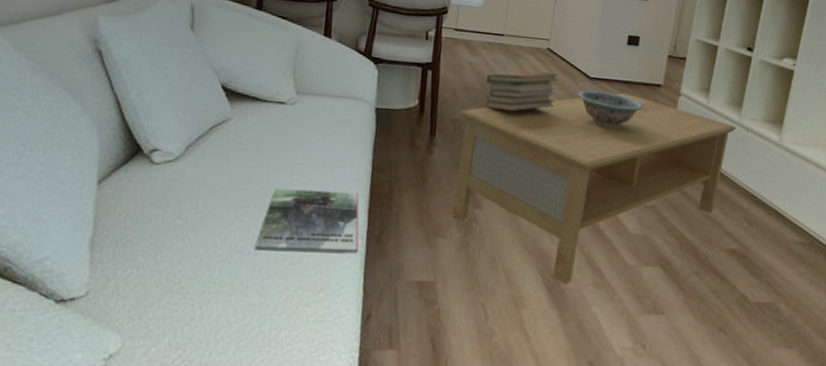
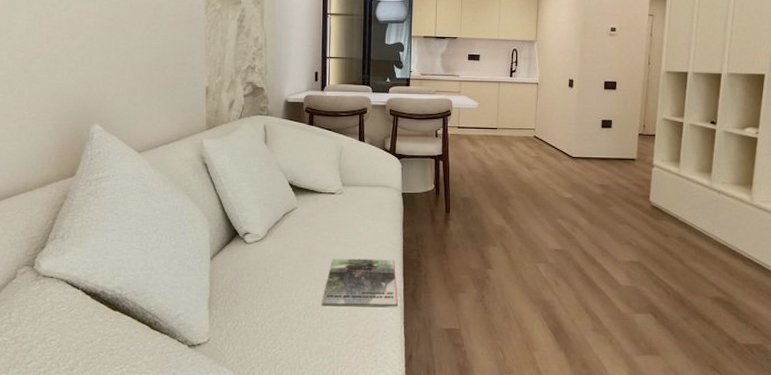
coffee table: present [452,92,737,285] -> none [468,167,709,330]
book stack: present [485,72,559,111] -> none [486,156,546,189]
decorative bowl: present [578,90,644,128] -> none [563,168,621,197]

